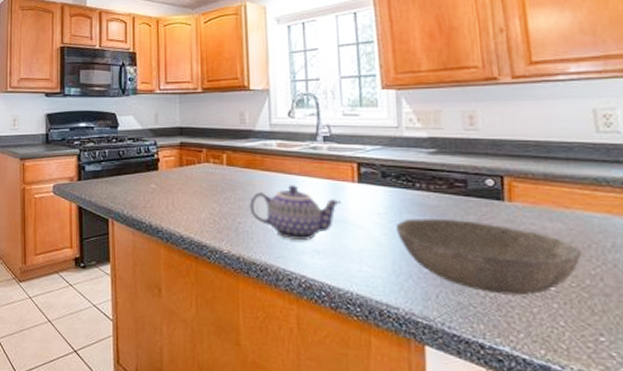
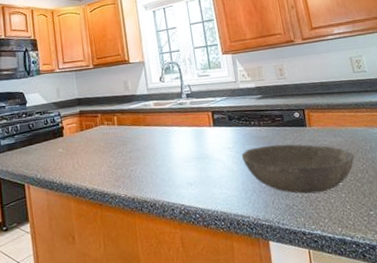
teapot: present [249,185,341,240] -> none [138,134,203,178]

